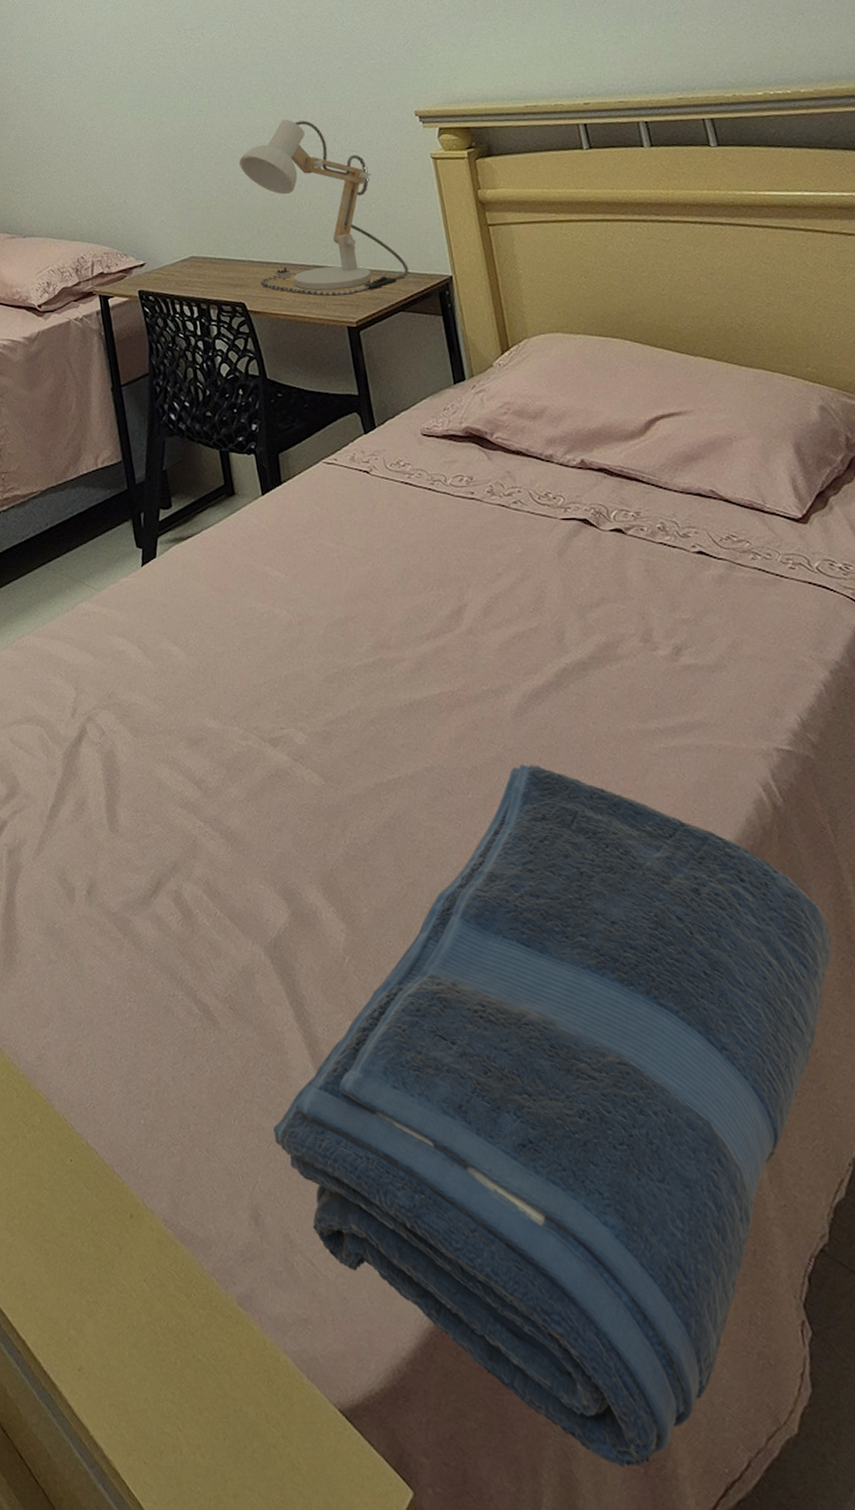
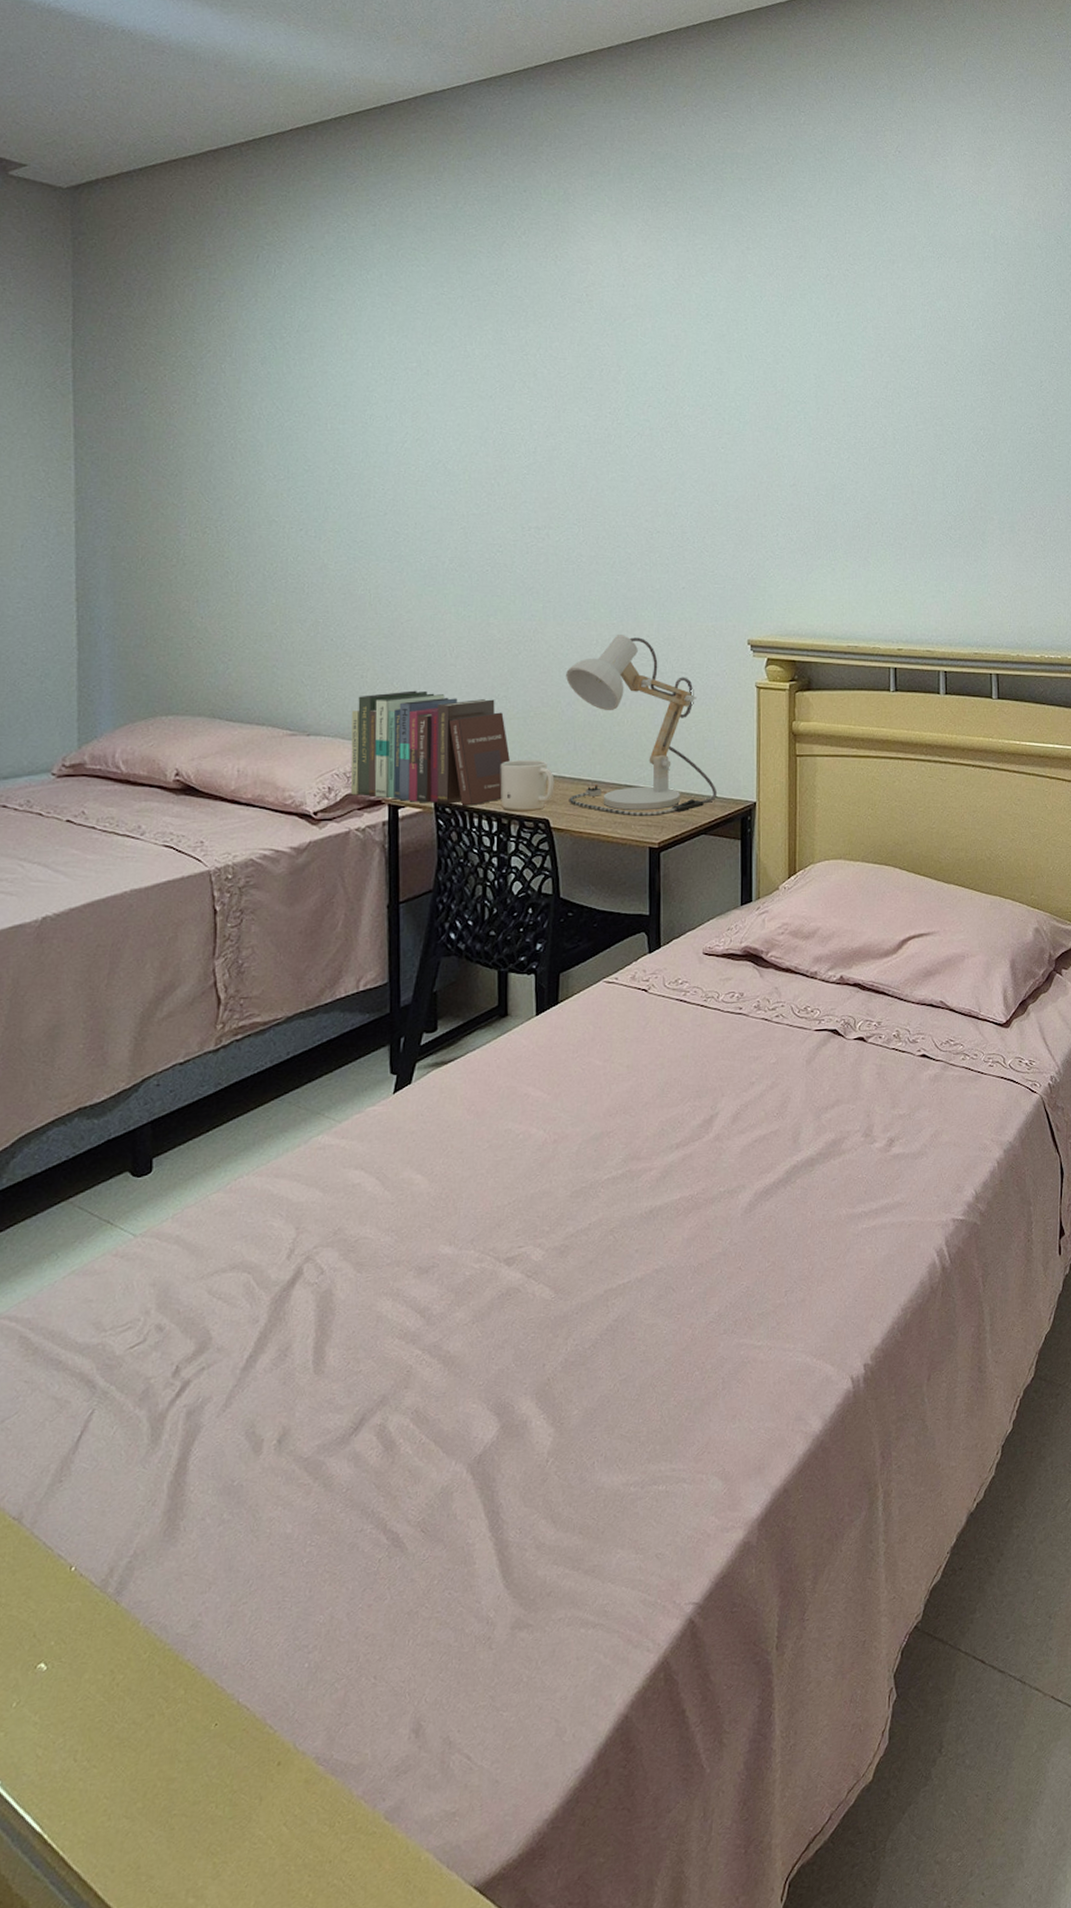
books: none [56,190,200,295] -> present [350,690,510,808]
mug: none [192,246,246,298] -> present [500,759,555,813]
towel: present [273,764,832,1467] -> none [449,1255,967,1855]

